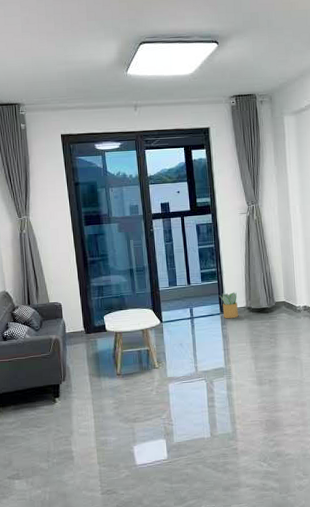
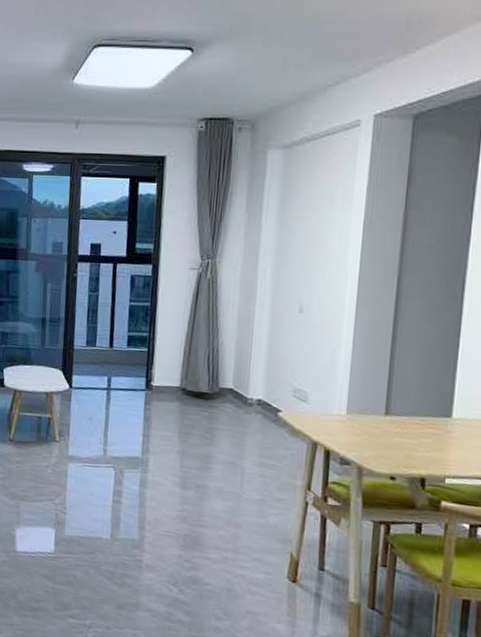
potted plant: present [219,292,239,319] -> none [147,366,170,399]

